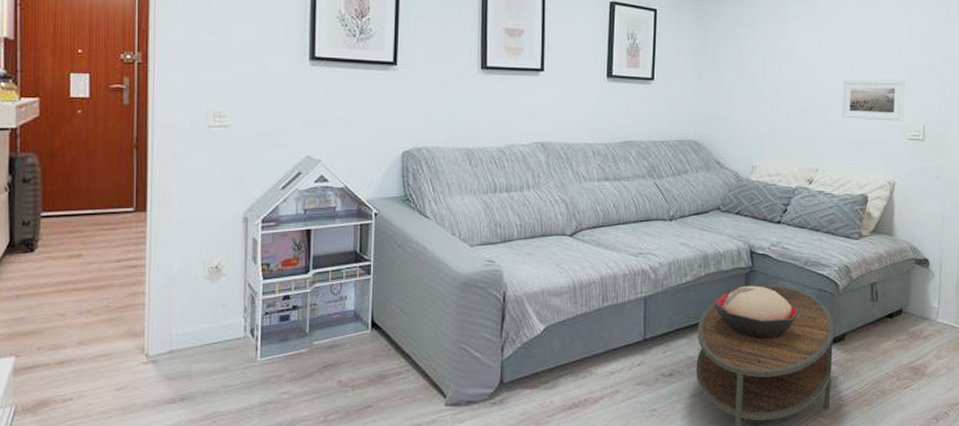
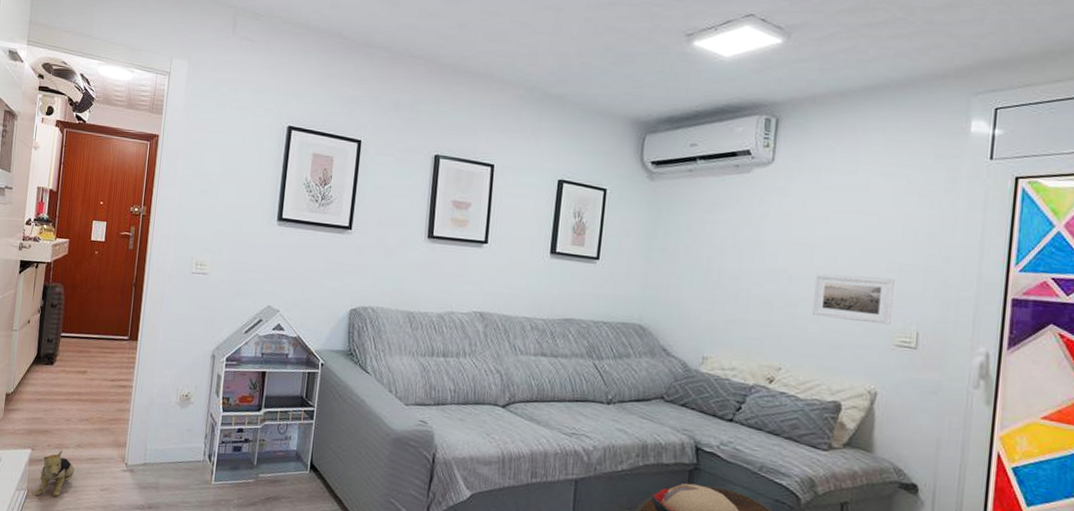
plush toy: none [27,352,79,409] -> present [36,450,75,497]

